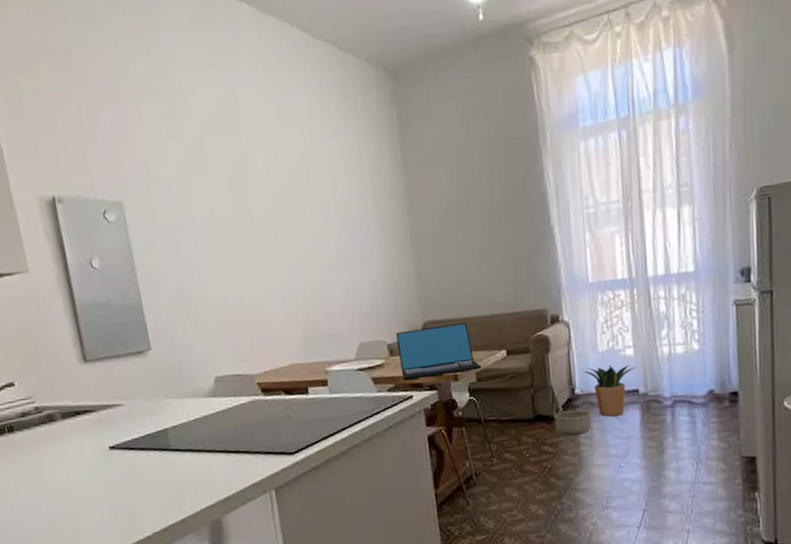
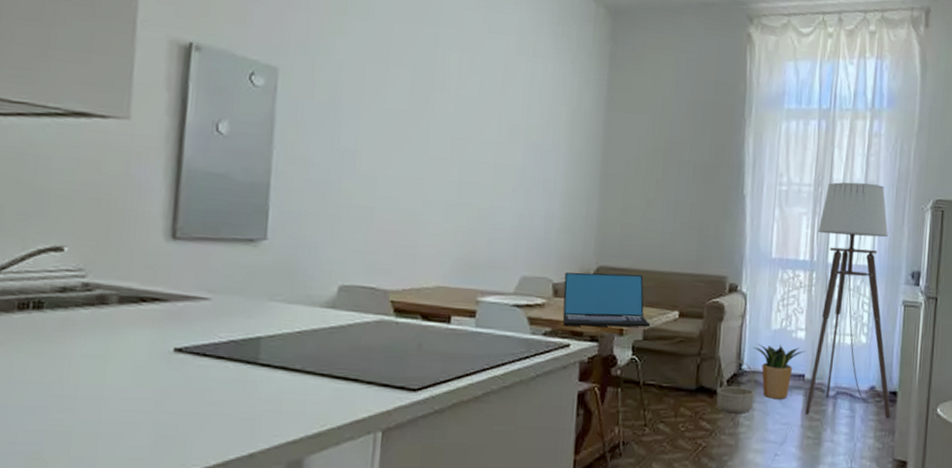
floor lamp: none [633,185,733,427] -> present [805,182,891,419]

